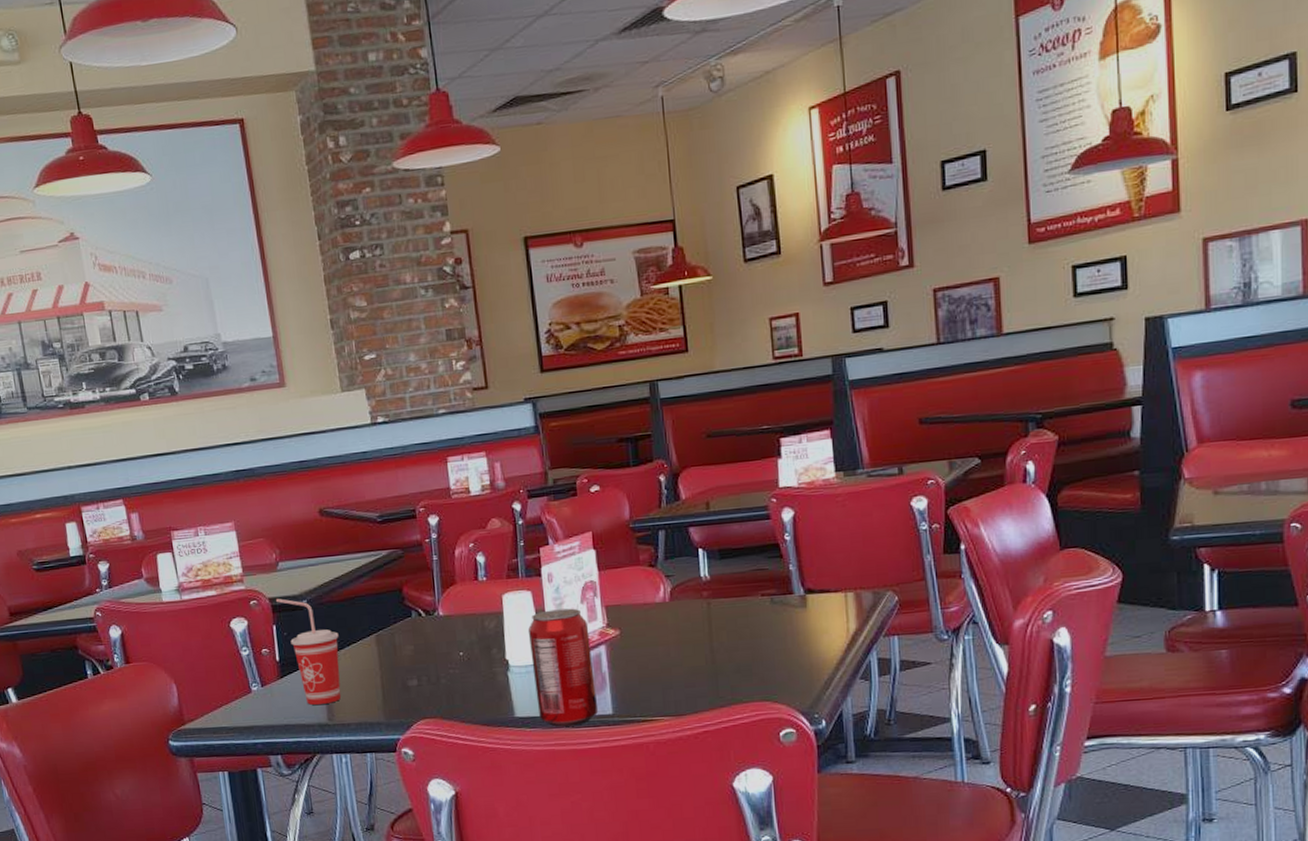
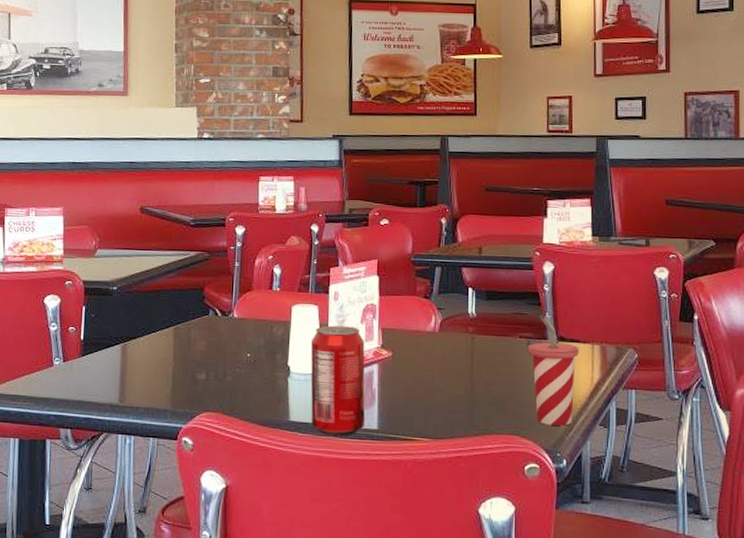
beverage cup: present [275,598,342,706] -> none [88,282,141,387]
beverage cup: none [771,566,830,686] -> present [527,314,579,426]

